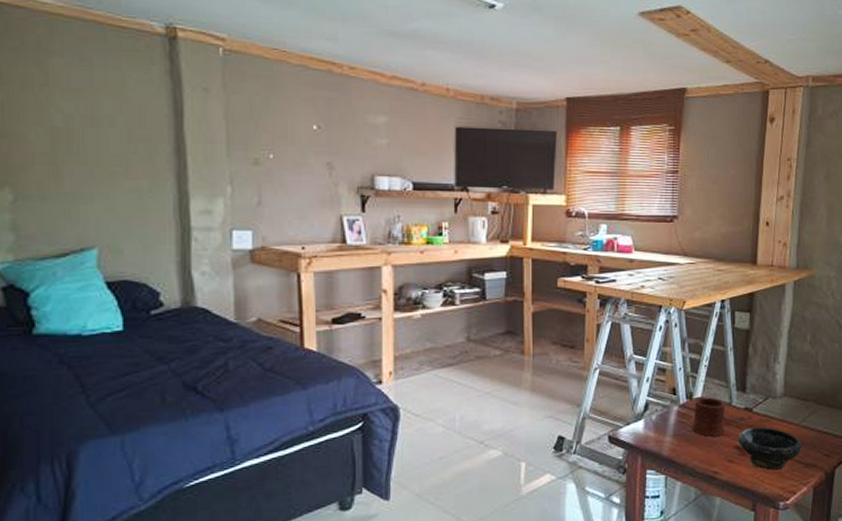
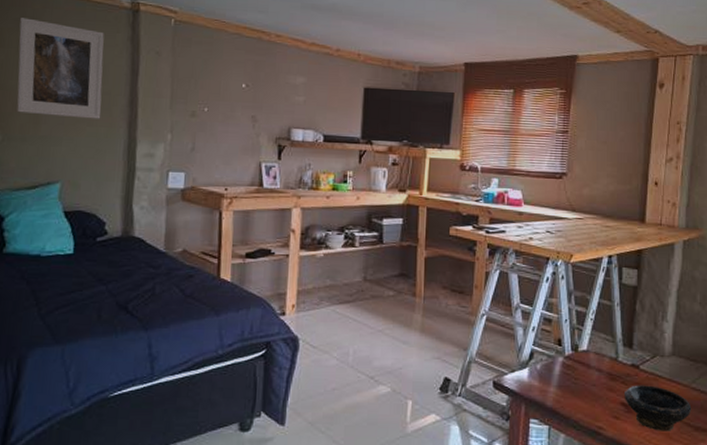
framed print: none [21,46,141,171] -> present [17,18,104,119]
mug: present [691,397,726,437] -> none [576,350,611,391]

